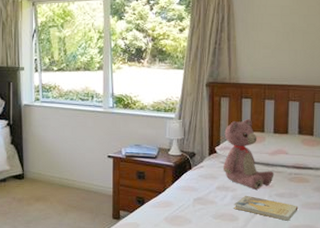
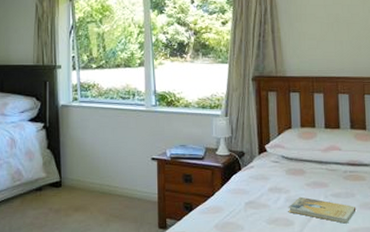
teddy bear: present [222,118,275,190] -> none [274,113,329,190]

